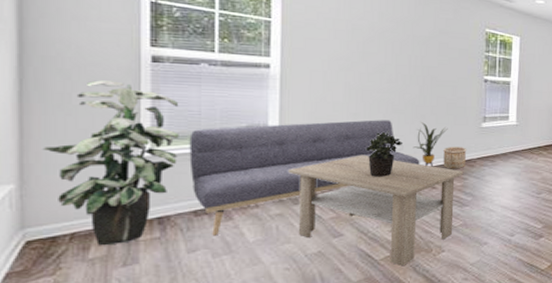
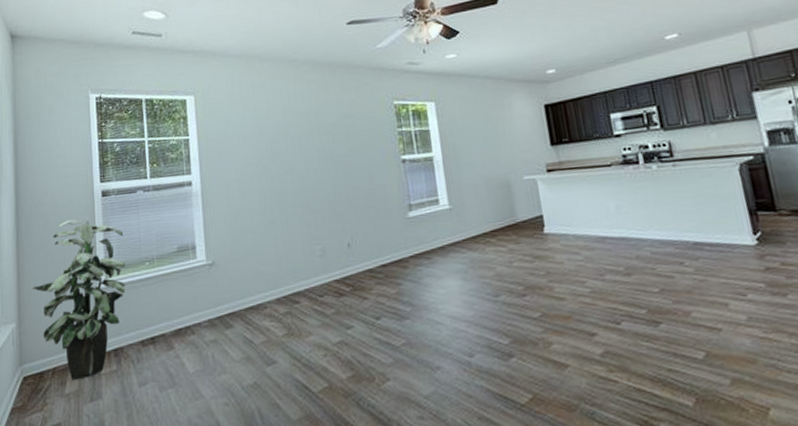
sofa: present [189,120,420,236] -> none [133,223,346,367]
coffee table: present [288,155,464,267] -> none [217,266,397,401]
potted plant: present [365,130,402,177] -> none [287,234,324,291]
house plant: present [413,122,448,167] -> none [335,220,370,273]
wooden bucket: present [443,147,467,169] -> none [369,244,397,273]

